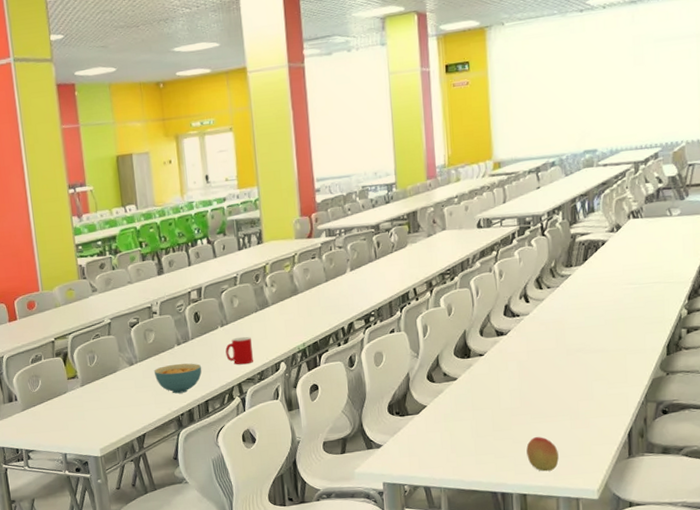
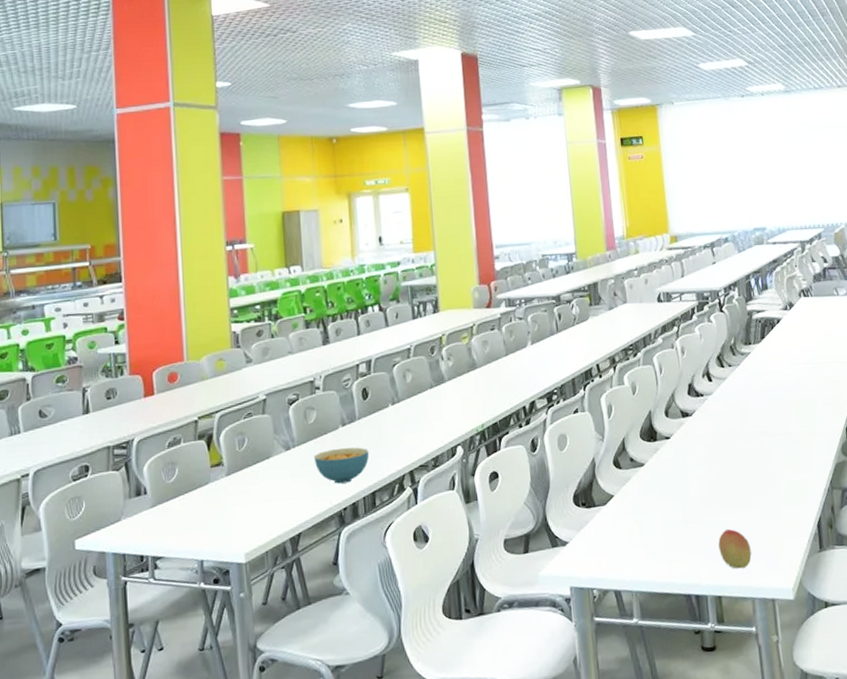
cup: present [225,336,253,365] -> none [396,416,427,450]

